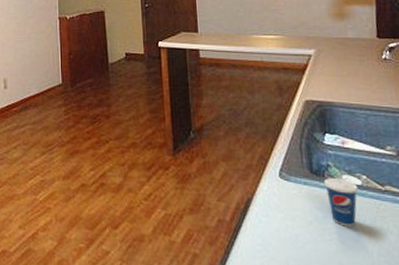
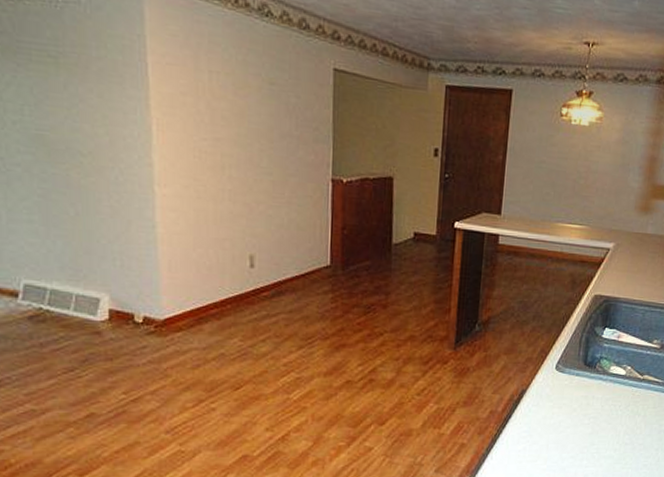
cup: present [324,162,358,227] -> none [593,354,622,411]

